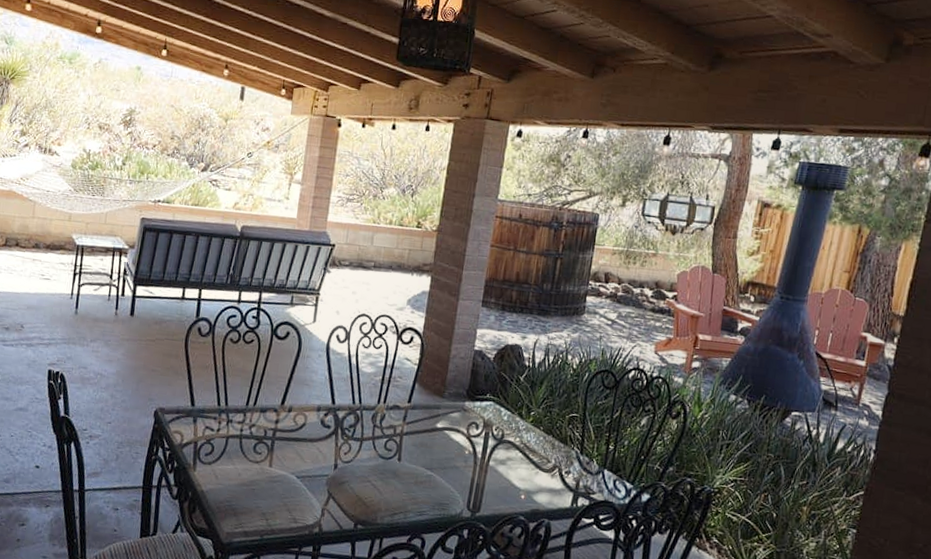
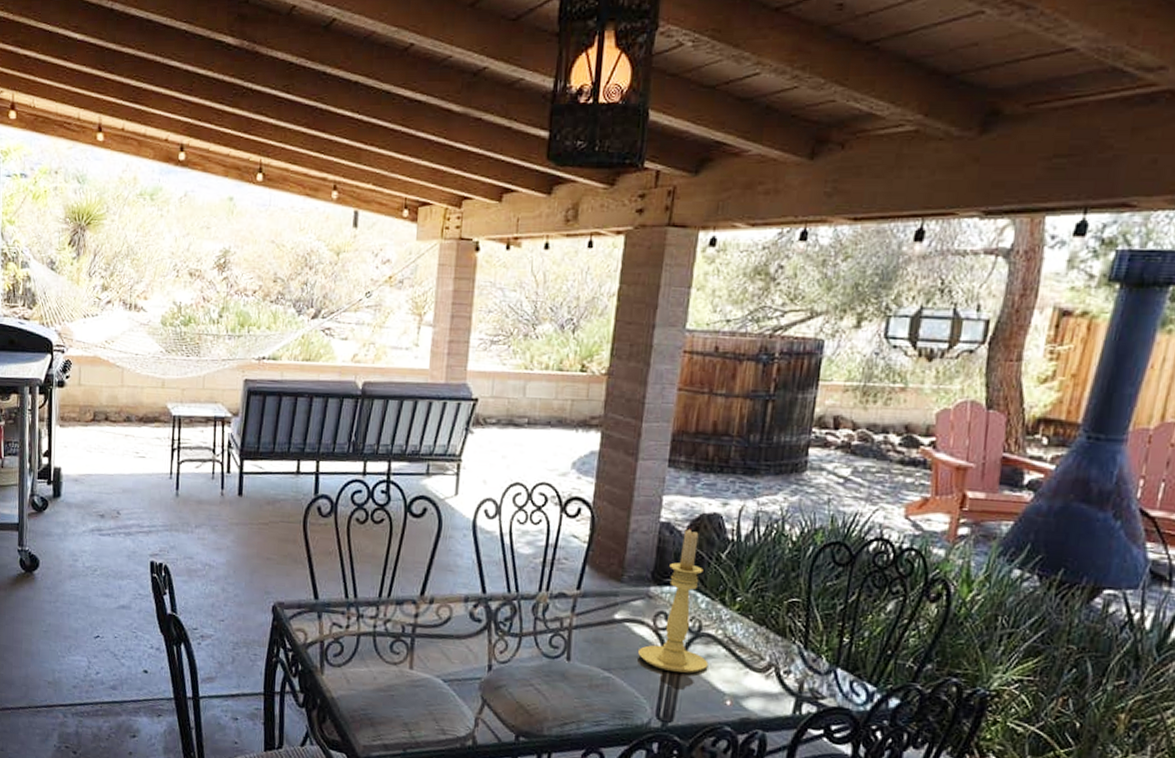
candle holder: none [455,356,509,473] -> present [638,528,709,673]

